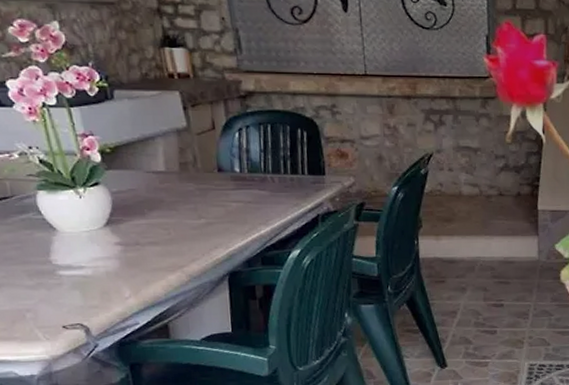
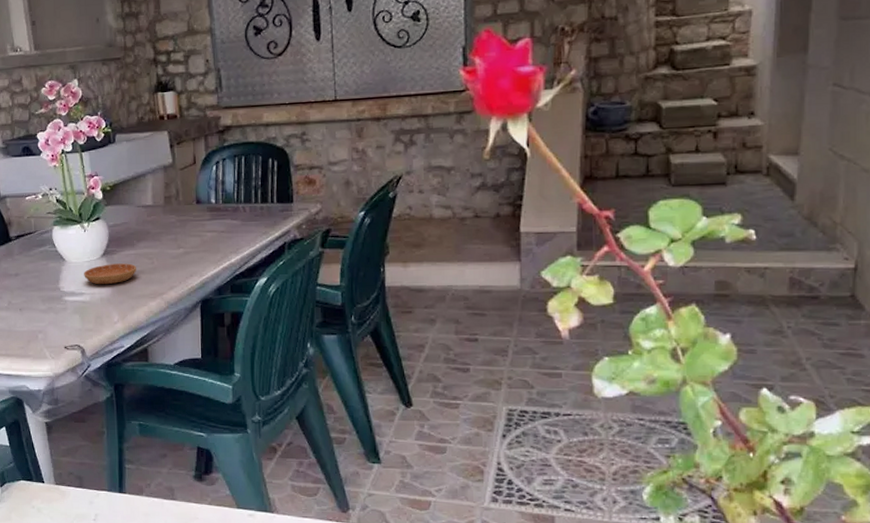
saucer: none [82,234,150,258] -> present [84,263,136,285]

